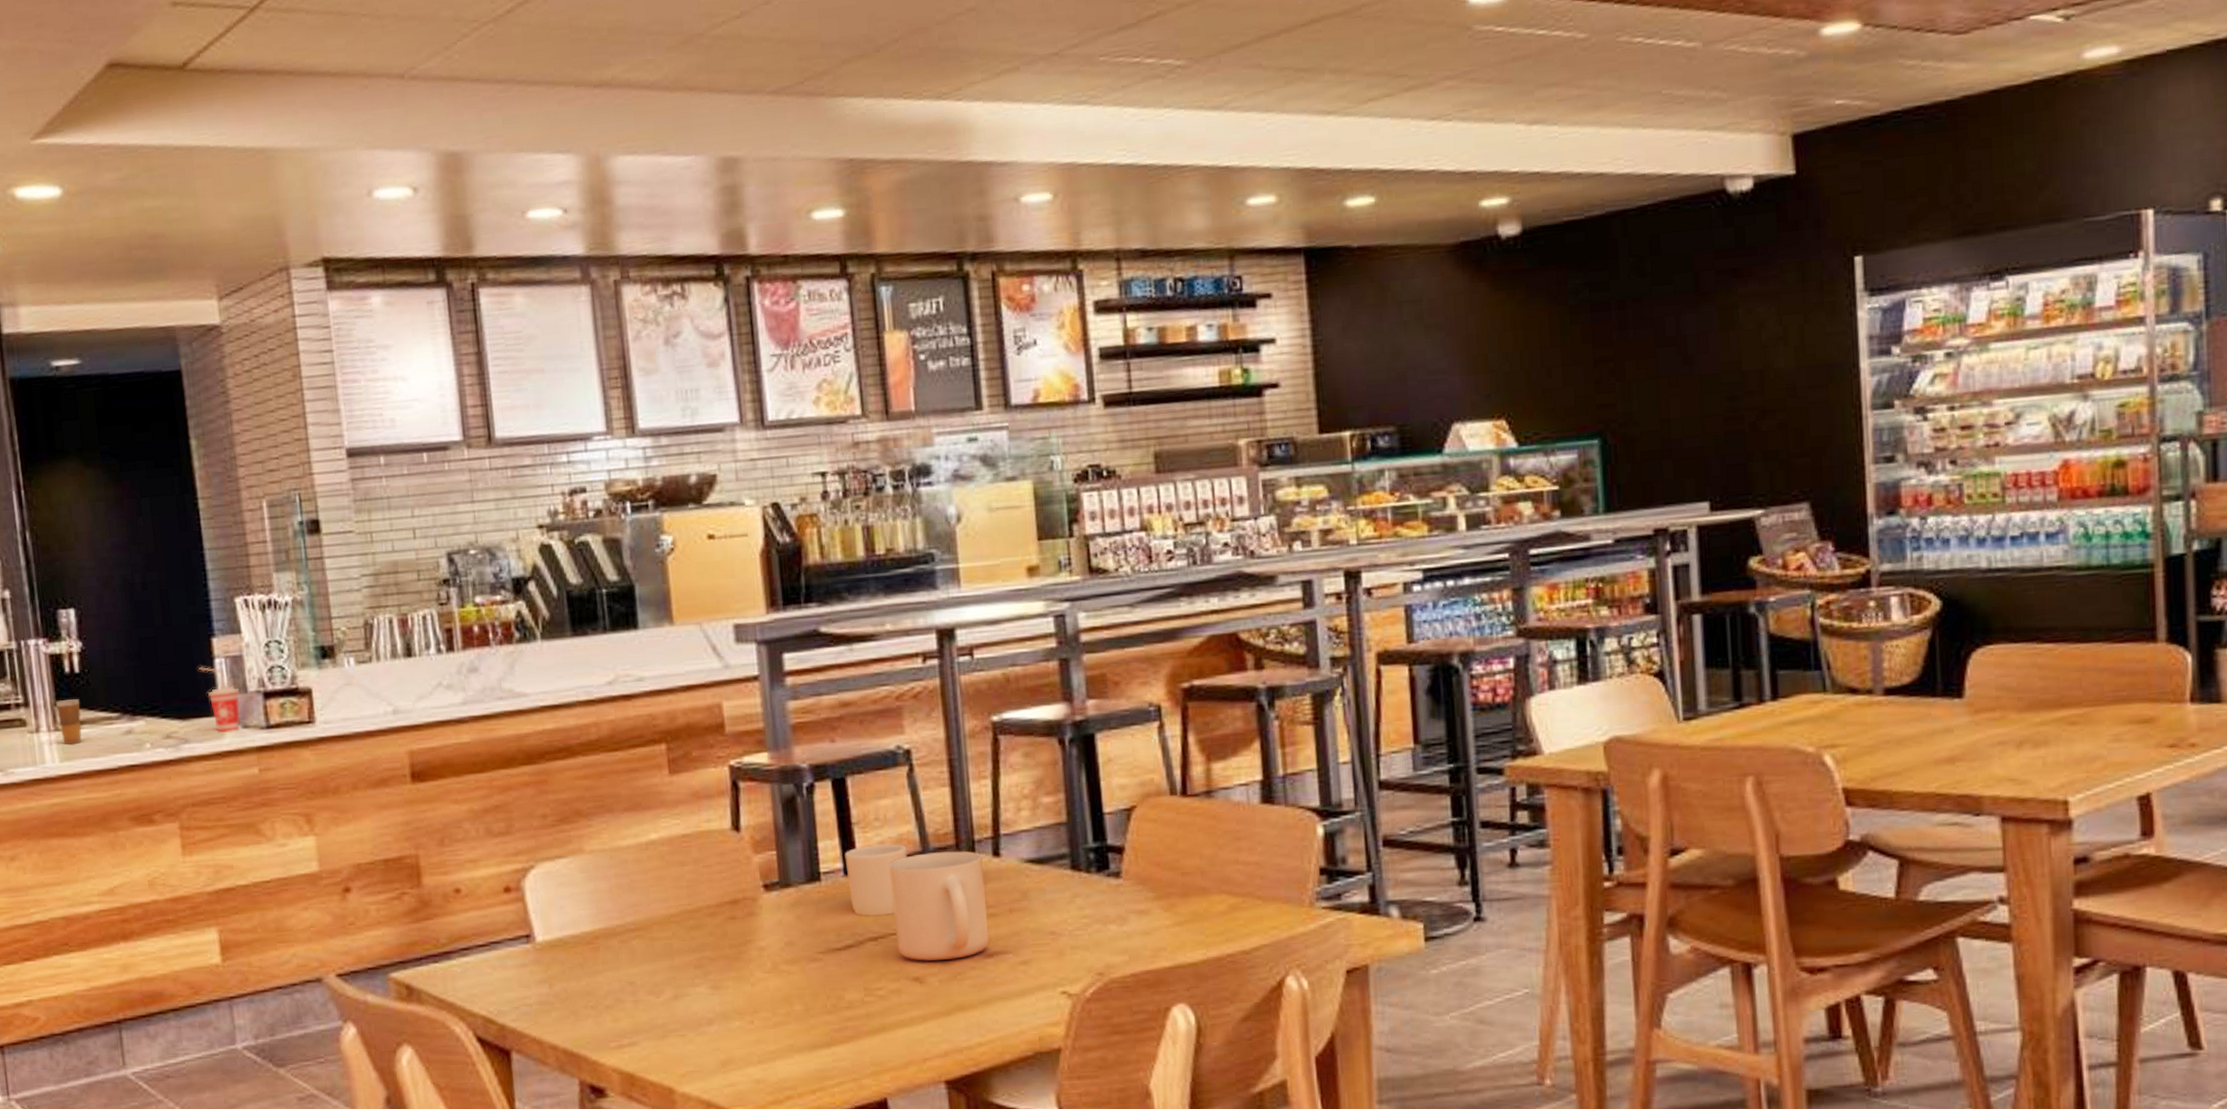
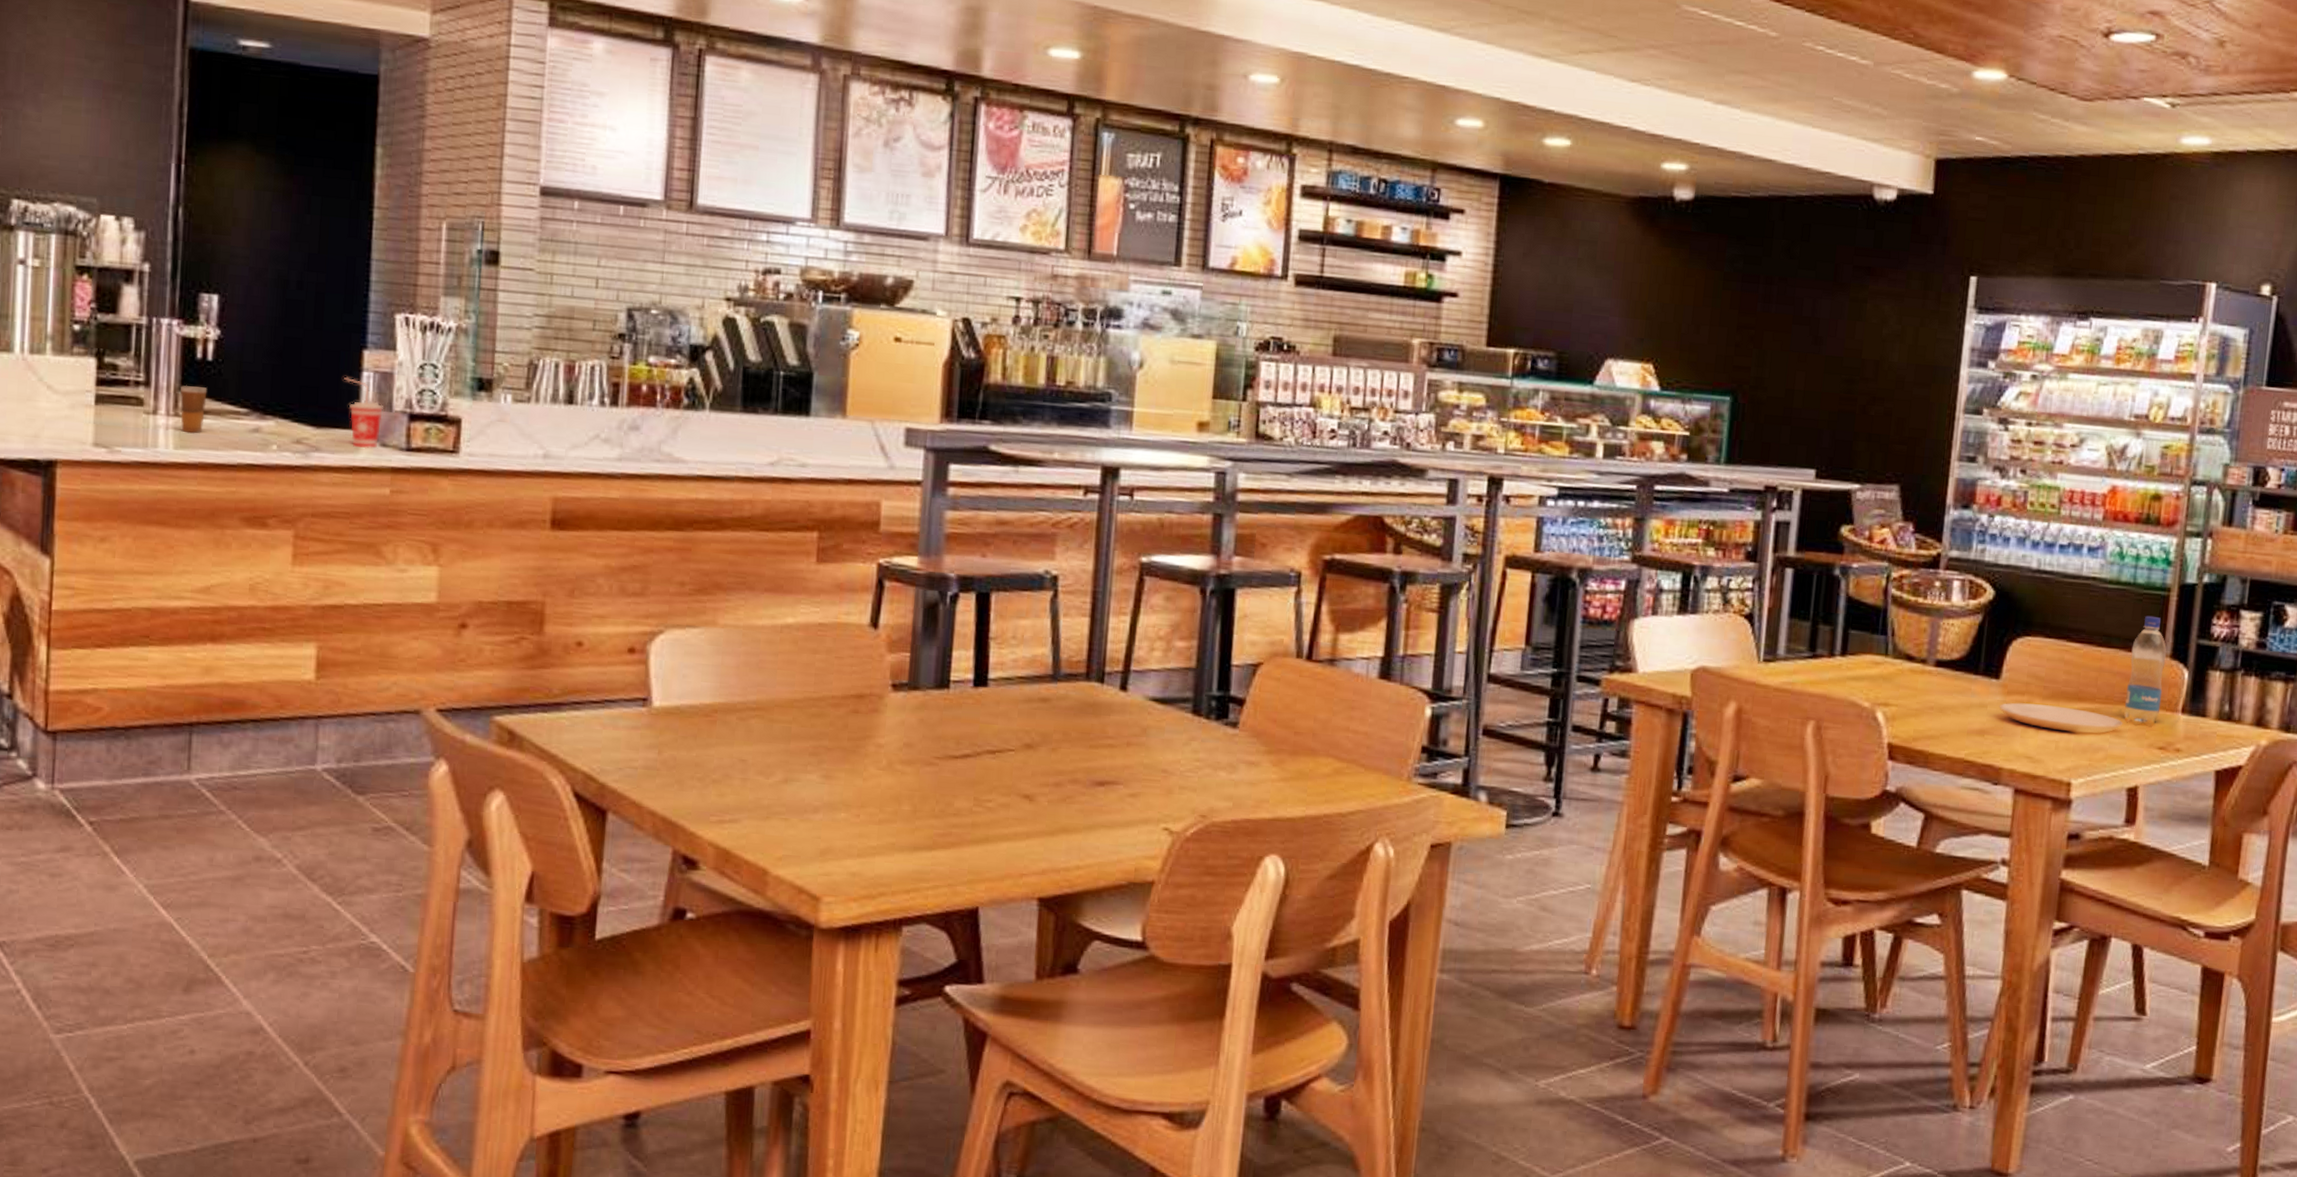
mug: present [845,843,908,918] -> none [975,661,1039,733]
cup: present [889,851,990,961] -> none [1013,677,1109,783]
plate: none [1967,717,2121,745] -> present [1999,702,2123,734]
bottle: none [2117,598,2164,726] -> present [2124,615,2167,728]

